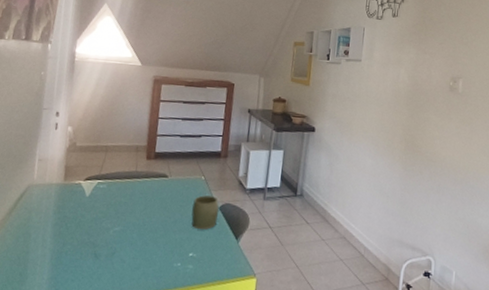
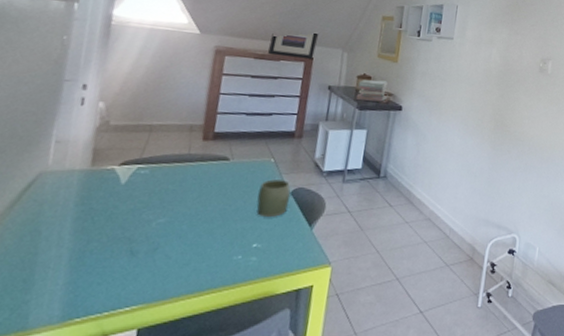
picture frame: none [196,61,238,86] -> present [268,33,318,60]
books: none [272,102,302,124] -> present [355,79,388,102]

